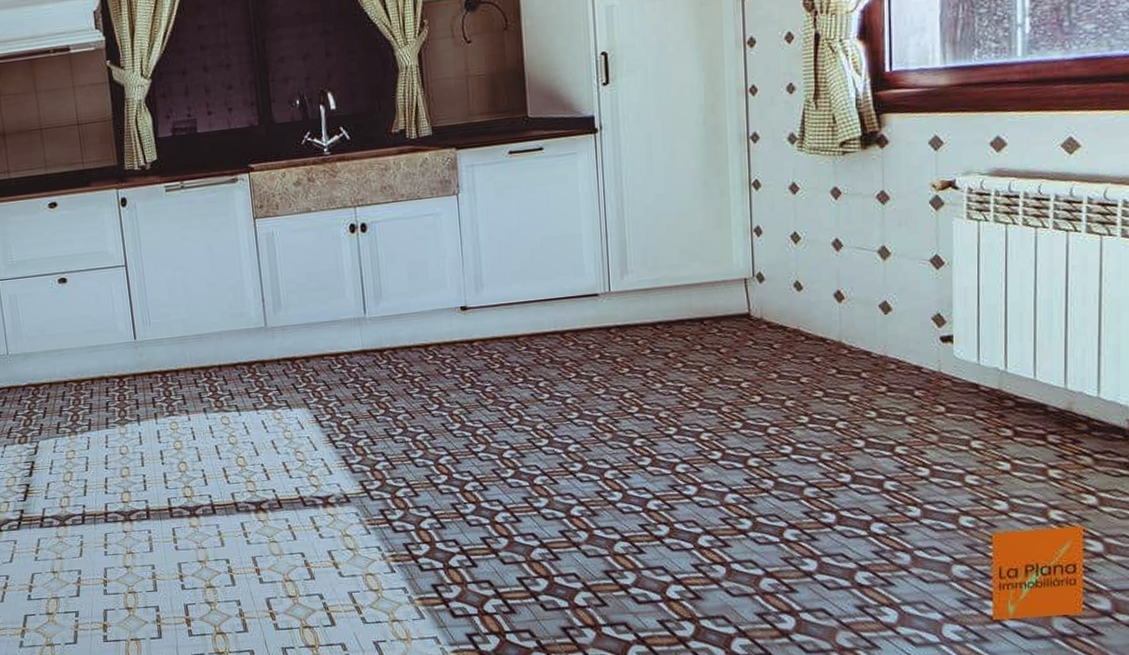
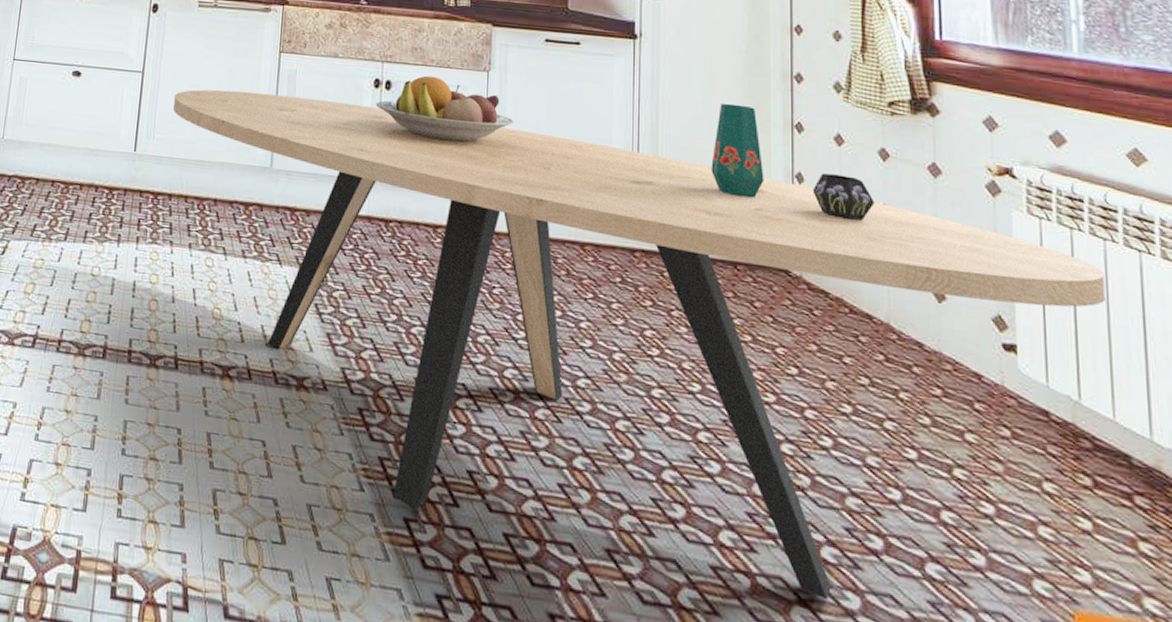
dining table: none [161,237,1034,576] -> present [173,89,1106,600]
fruit bowl: none [354,210,488,269] -> present [375,75,514,143]
vase: none [675,175,828,261] -> present [711,103,875,221]

